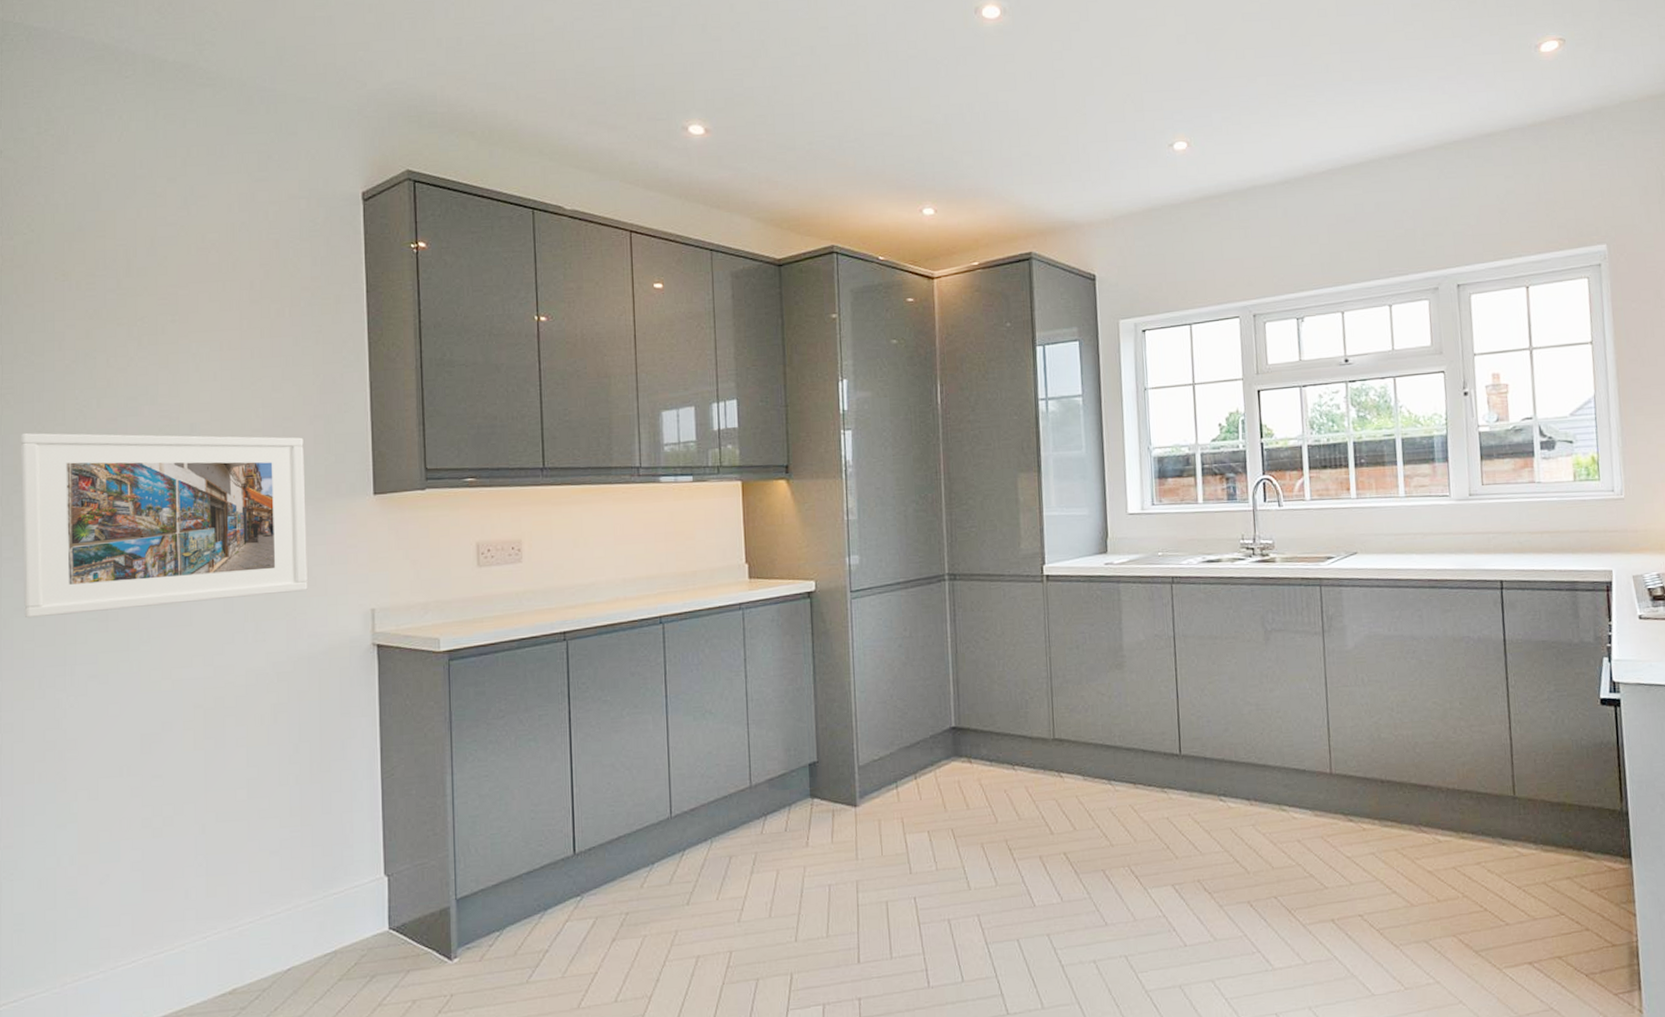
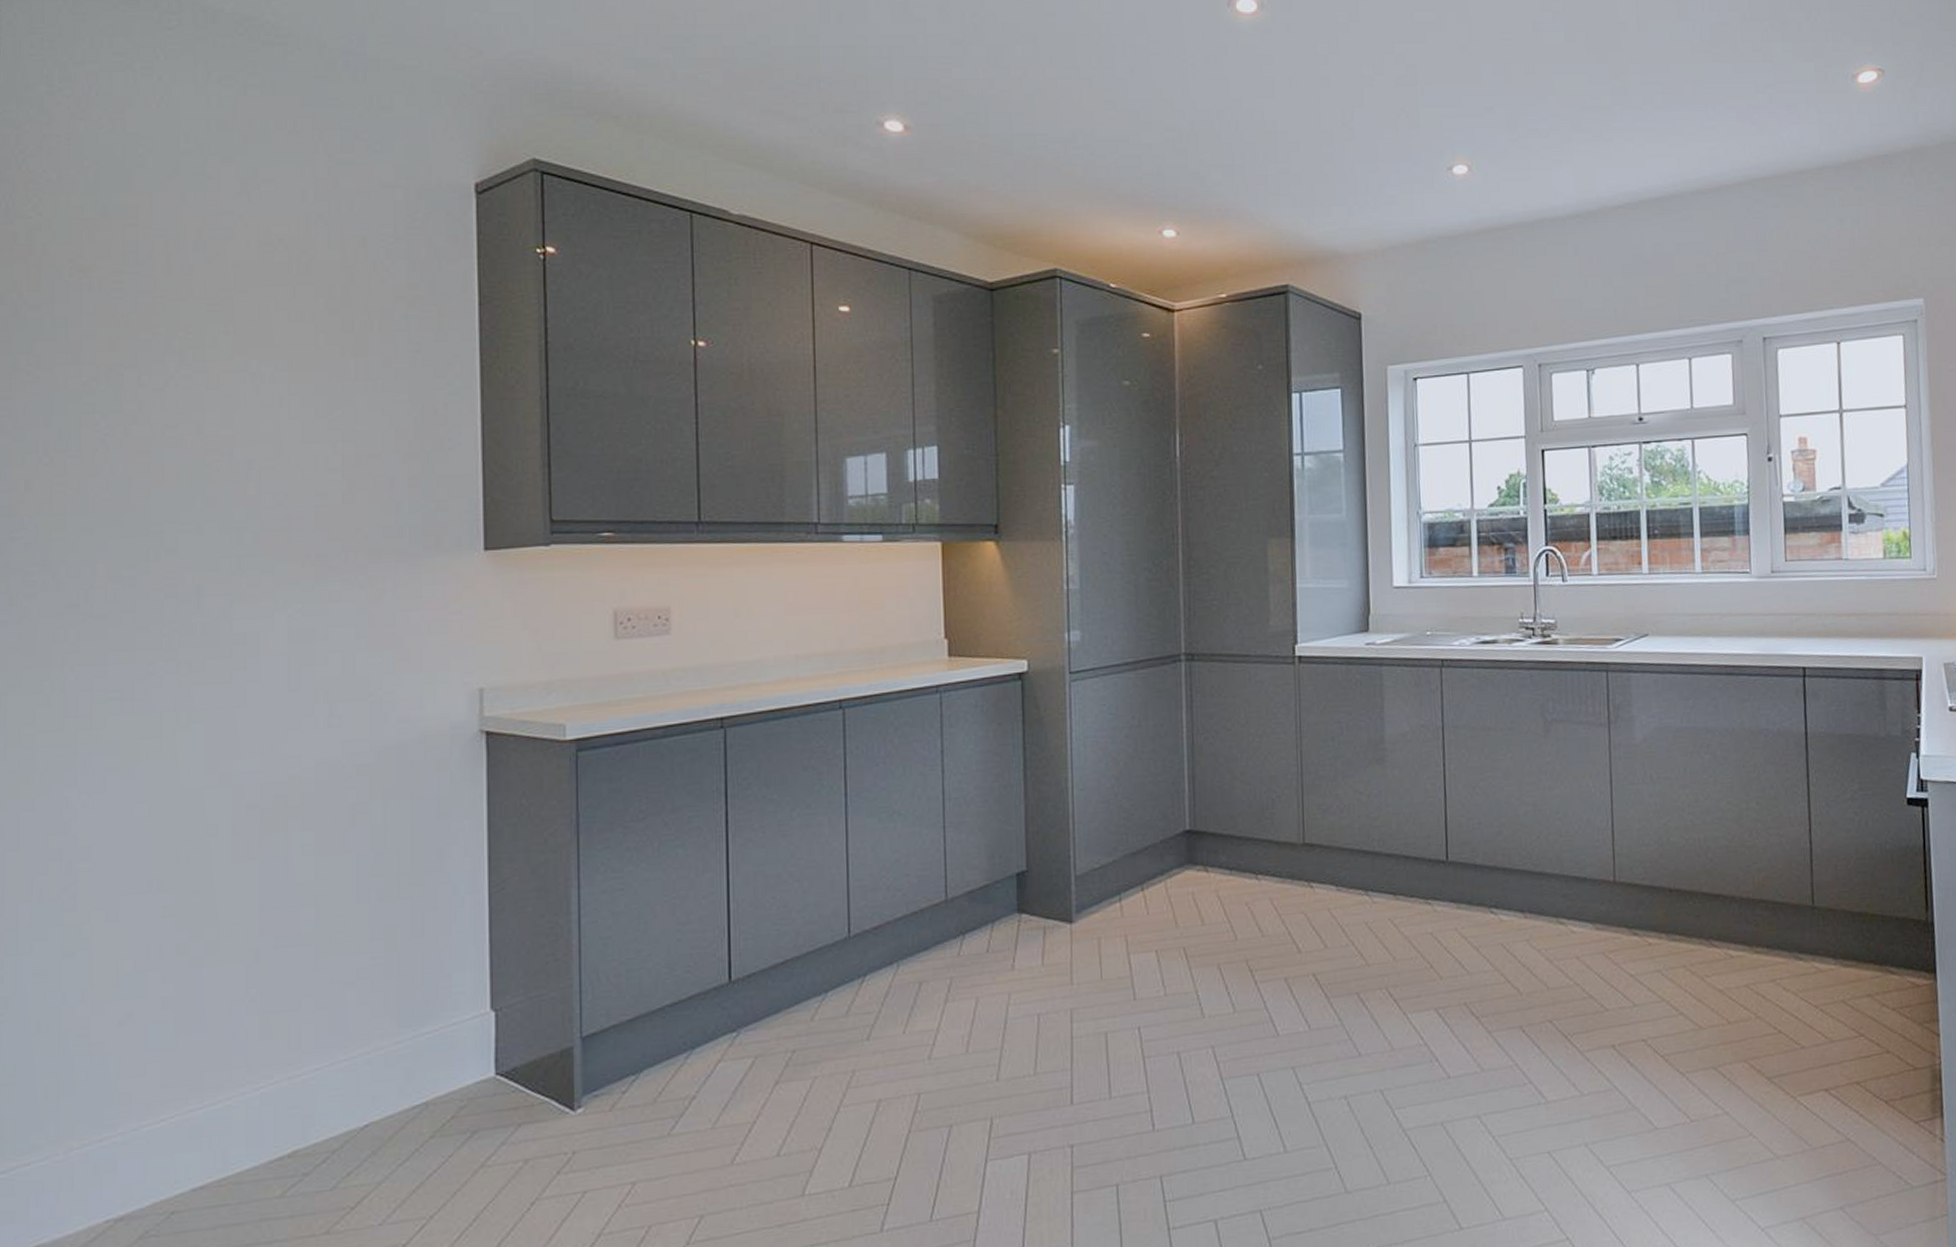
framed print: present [20,432,308,618] -> none [19,465,398,697]

